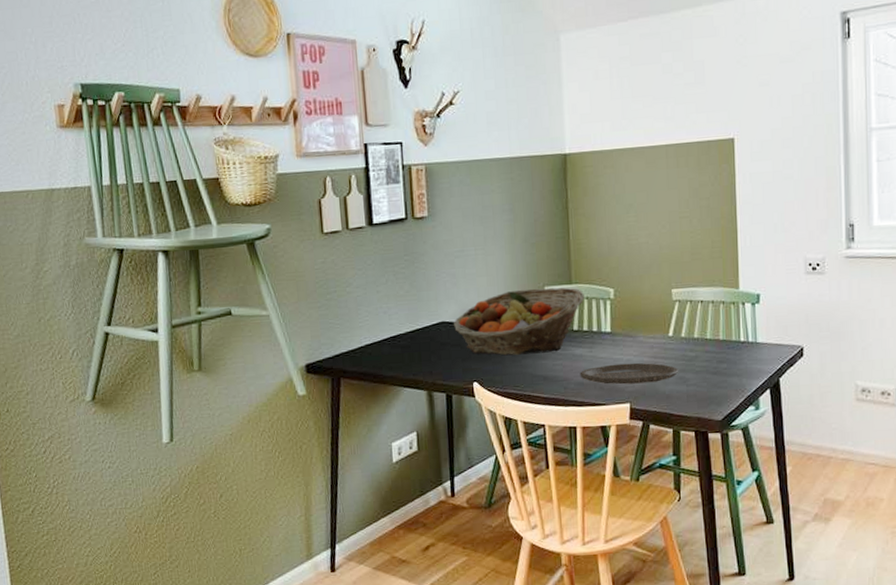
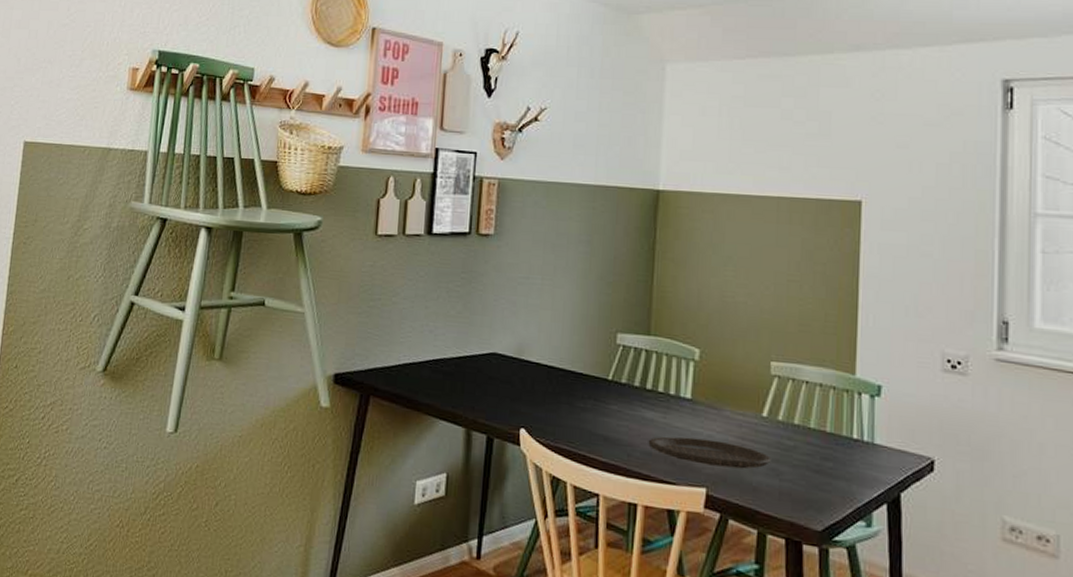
fruit basket: present [453,287,585,356] -> none [505,331,664,411]

